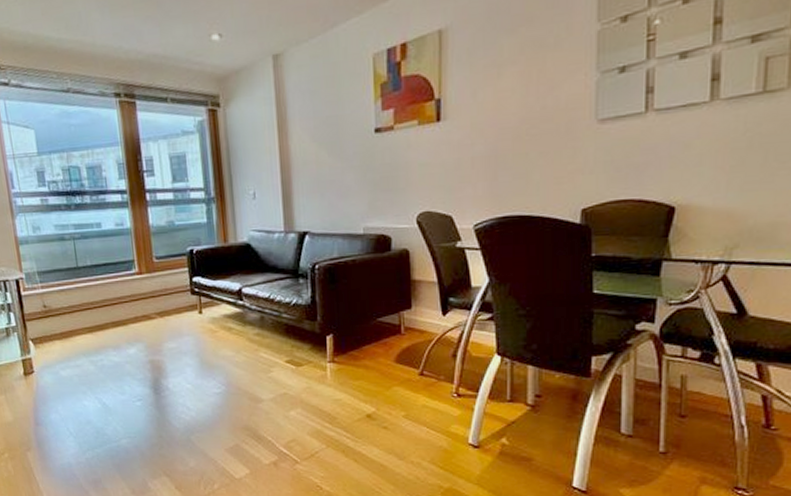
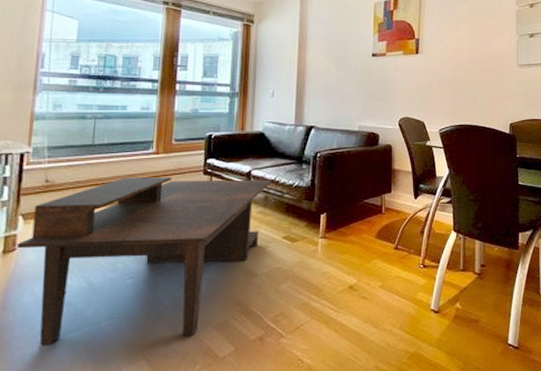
coffee table: none [34,297,267,457] -> present [17,177,272,344]

